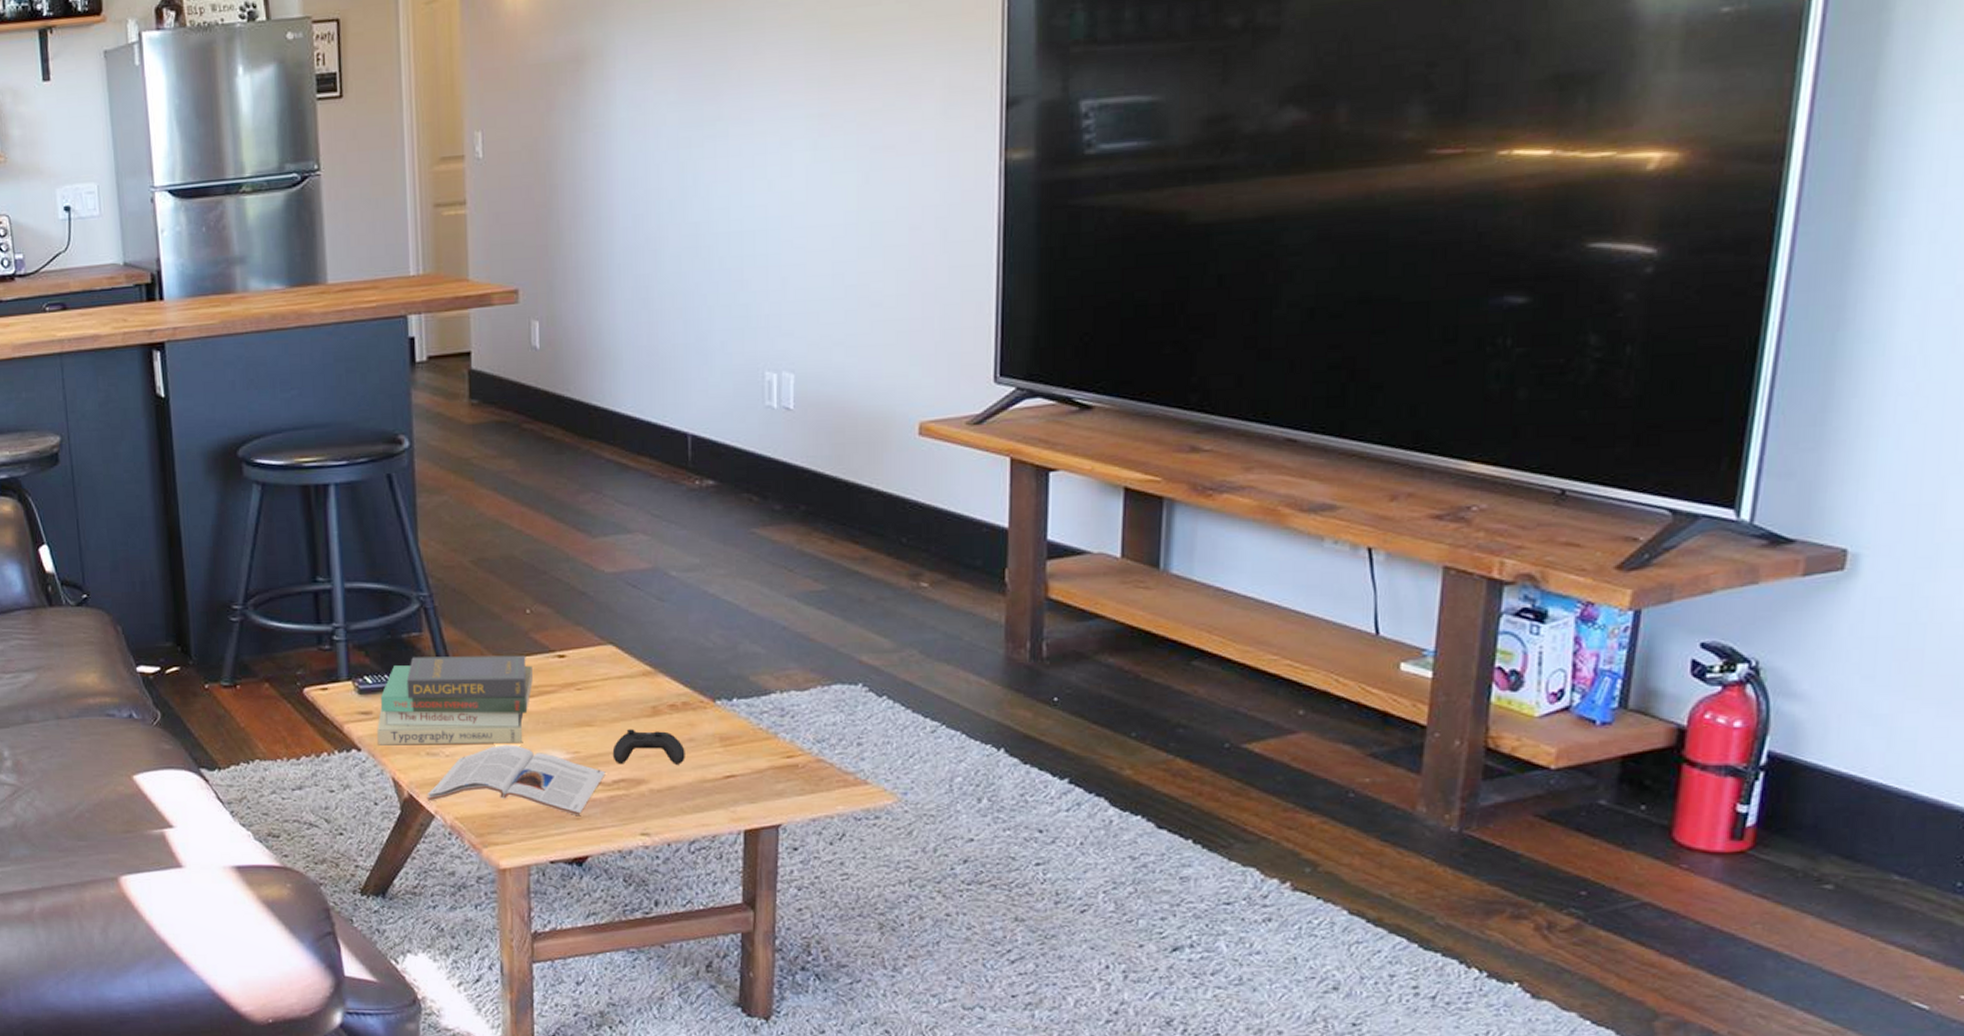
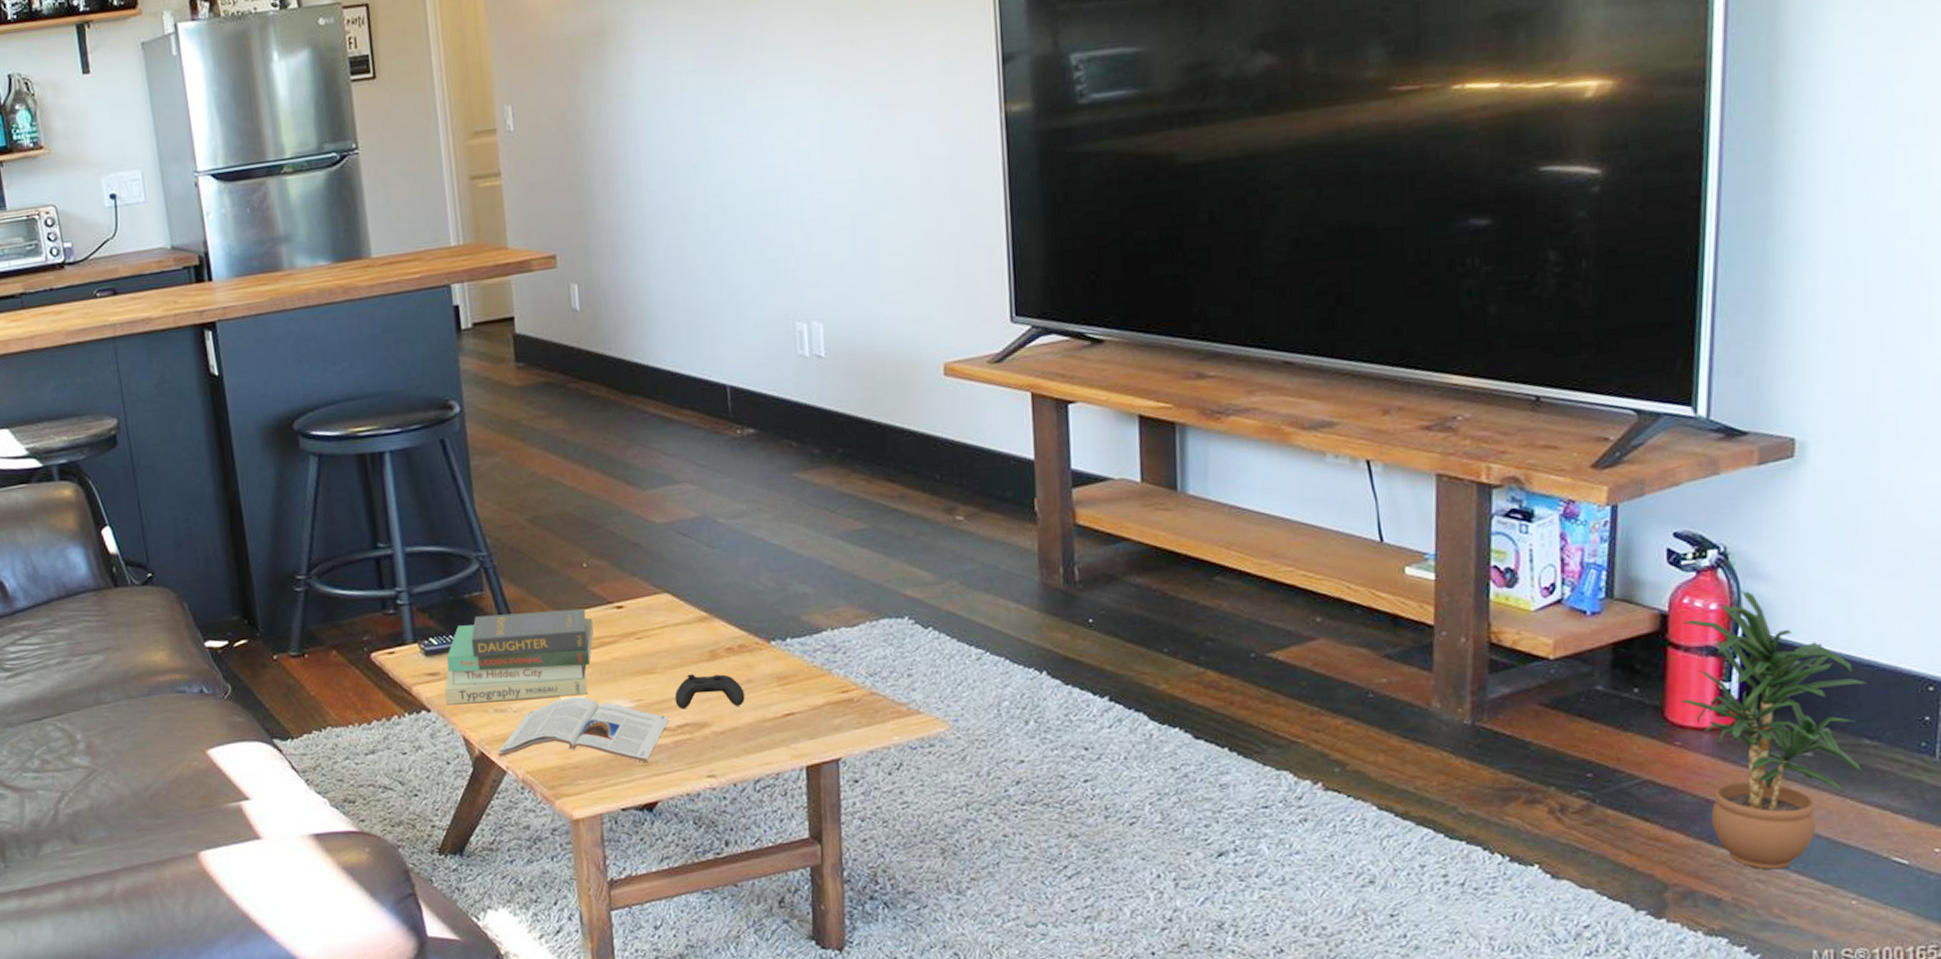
potted plant: none [1692,708,1904,1006] -> present [1681,590,1868,870]

